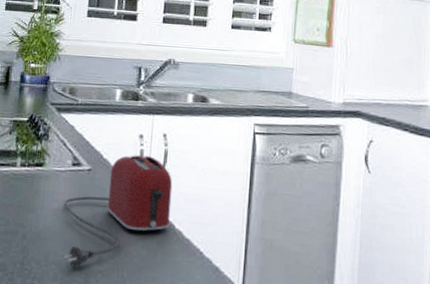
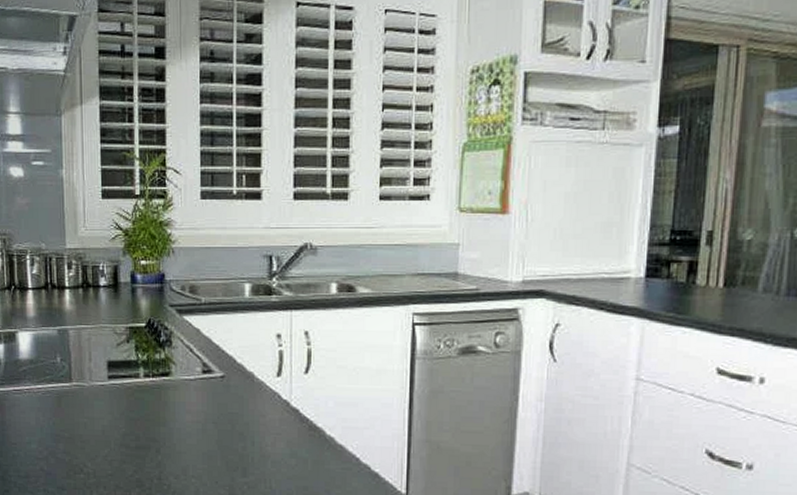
toaster: present [63,155,173,269] -> none [198,357,320,481]

